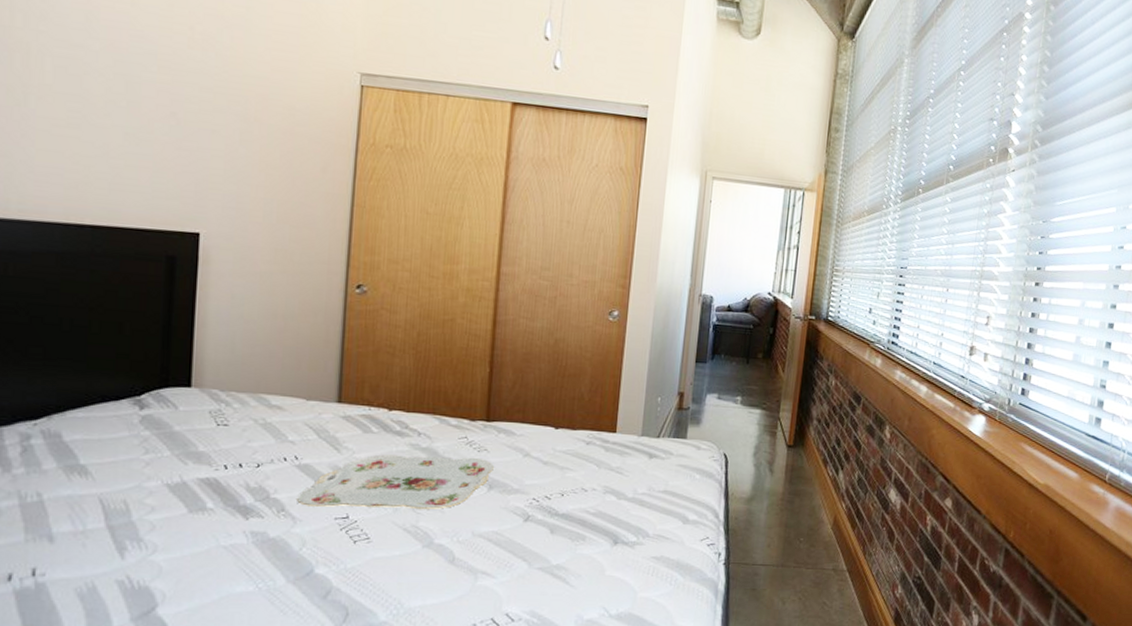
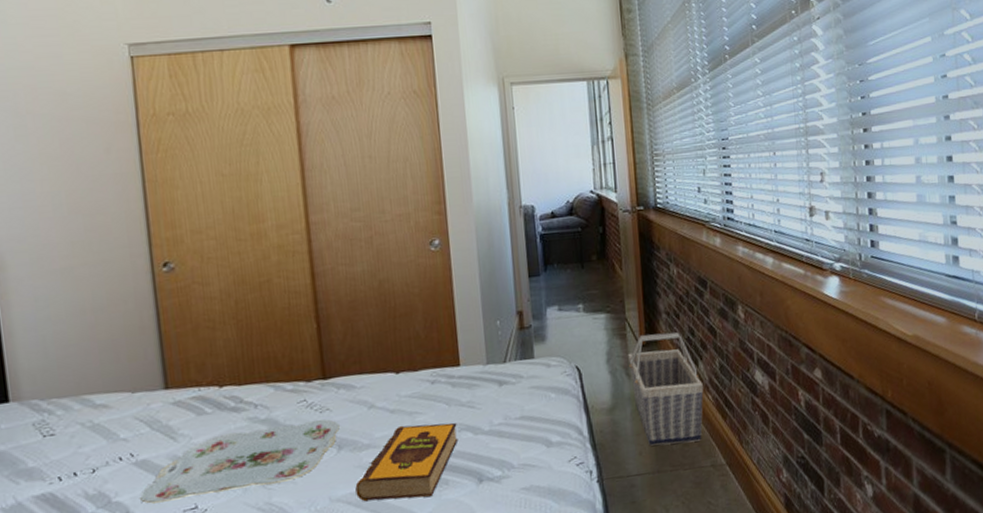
hardback book: none [498,477,603,549] -> present [355,422,459,502]
basket: none [773,435,839,544] -> present [628,331,704,446]

